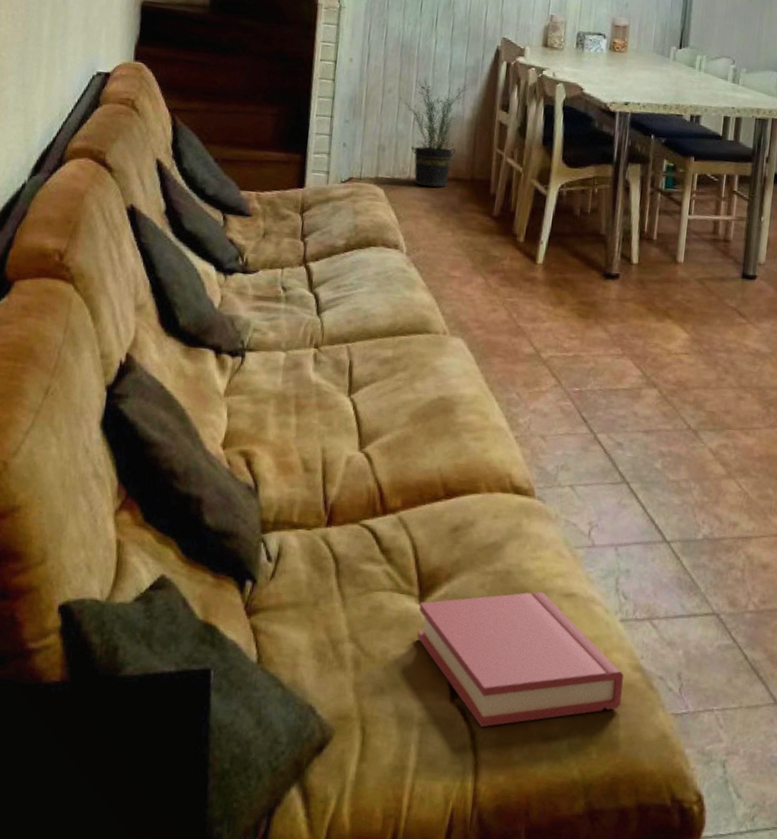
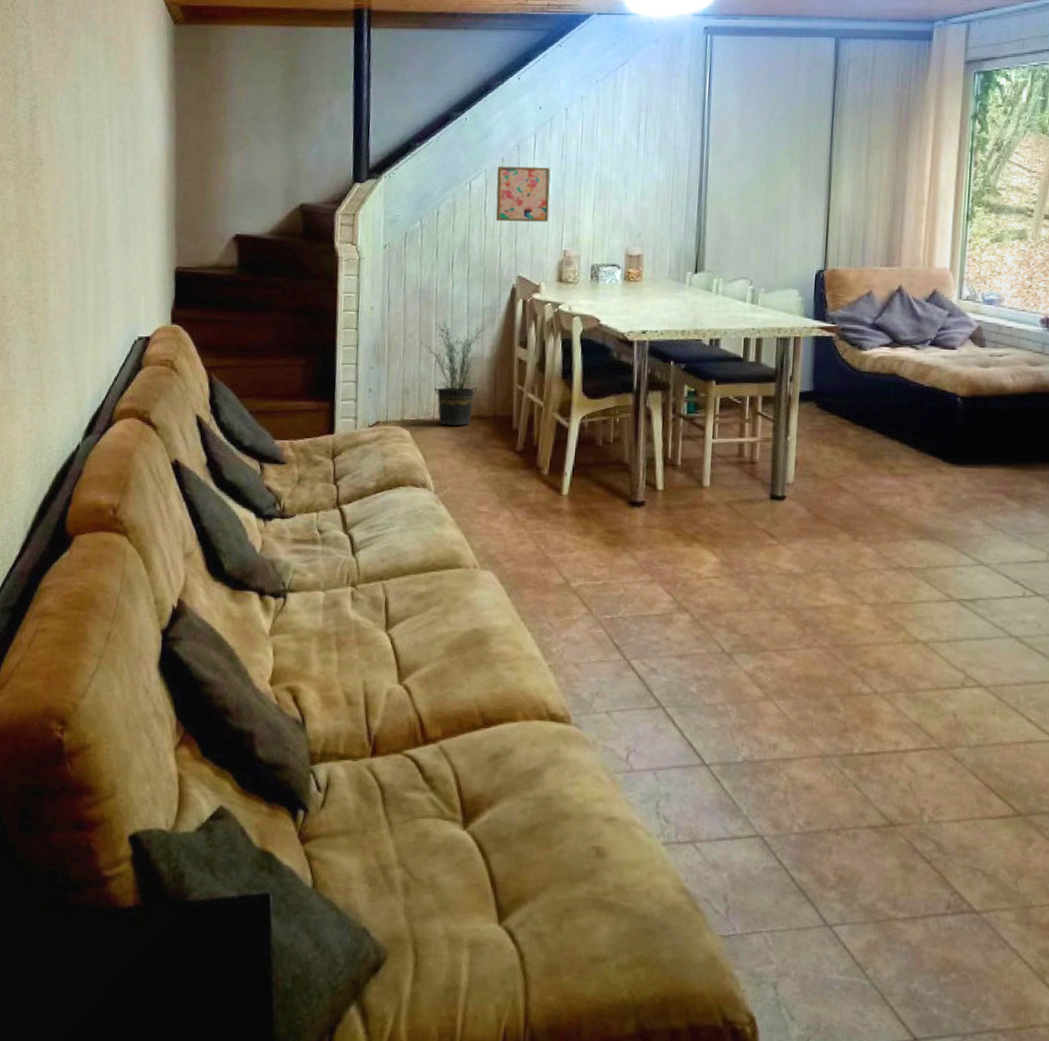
hardback book: present [417,591,624,728] -> none [463,816,668,949]

